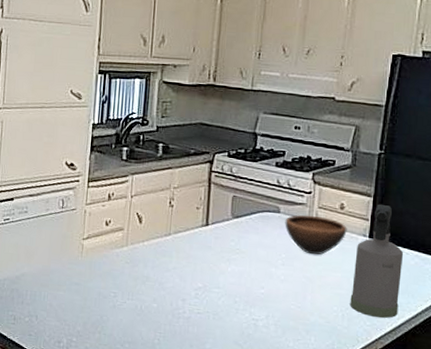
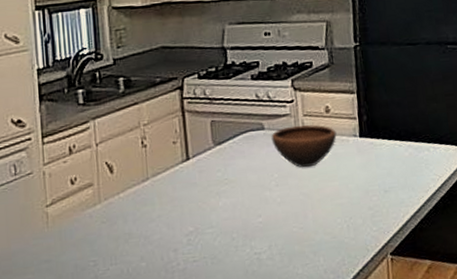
spray bottle: present [350,204,404,318] -> none [349,99,402,221]

